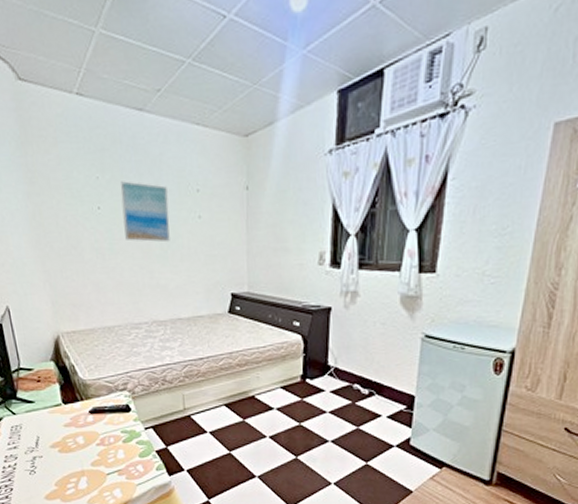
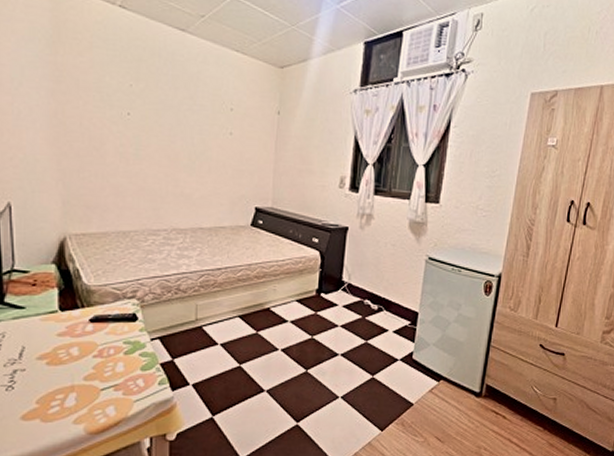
wall art: present [120,181,170,242] -> none [153,92,201,154]

